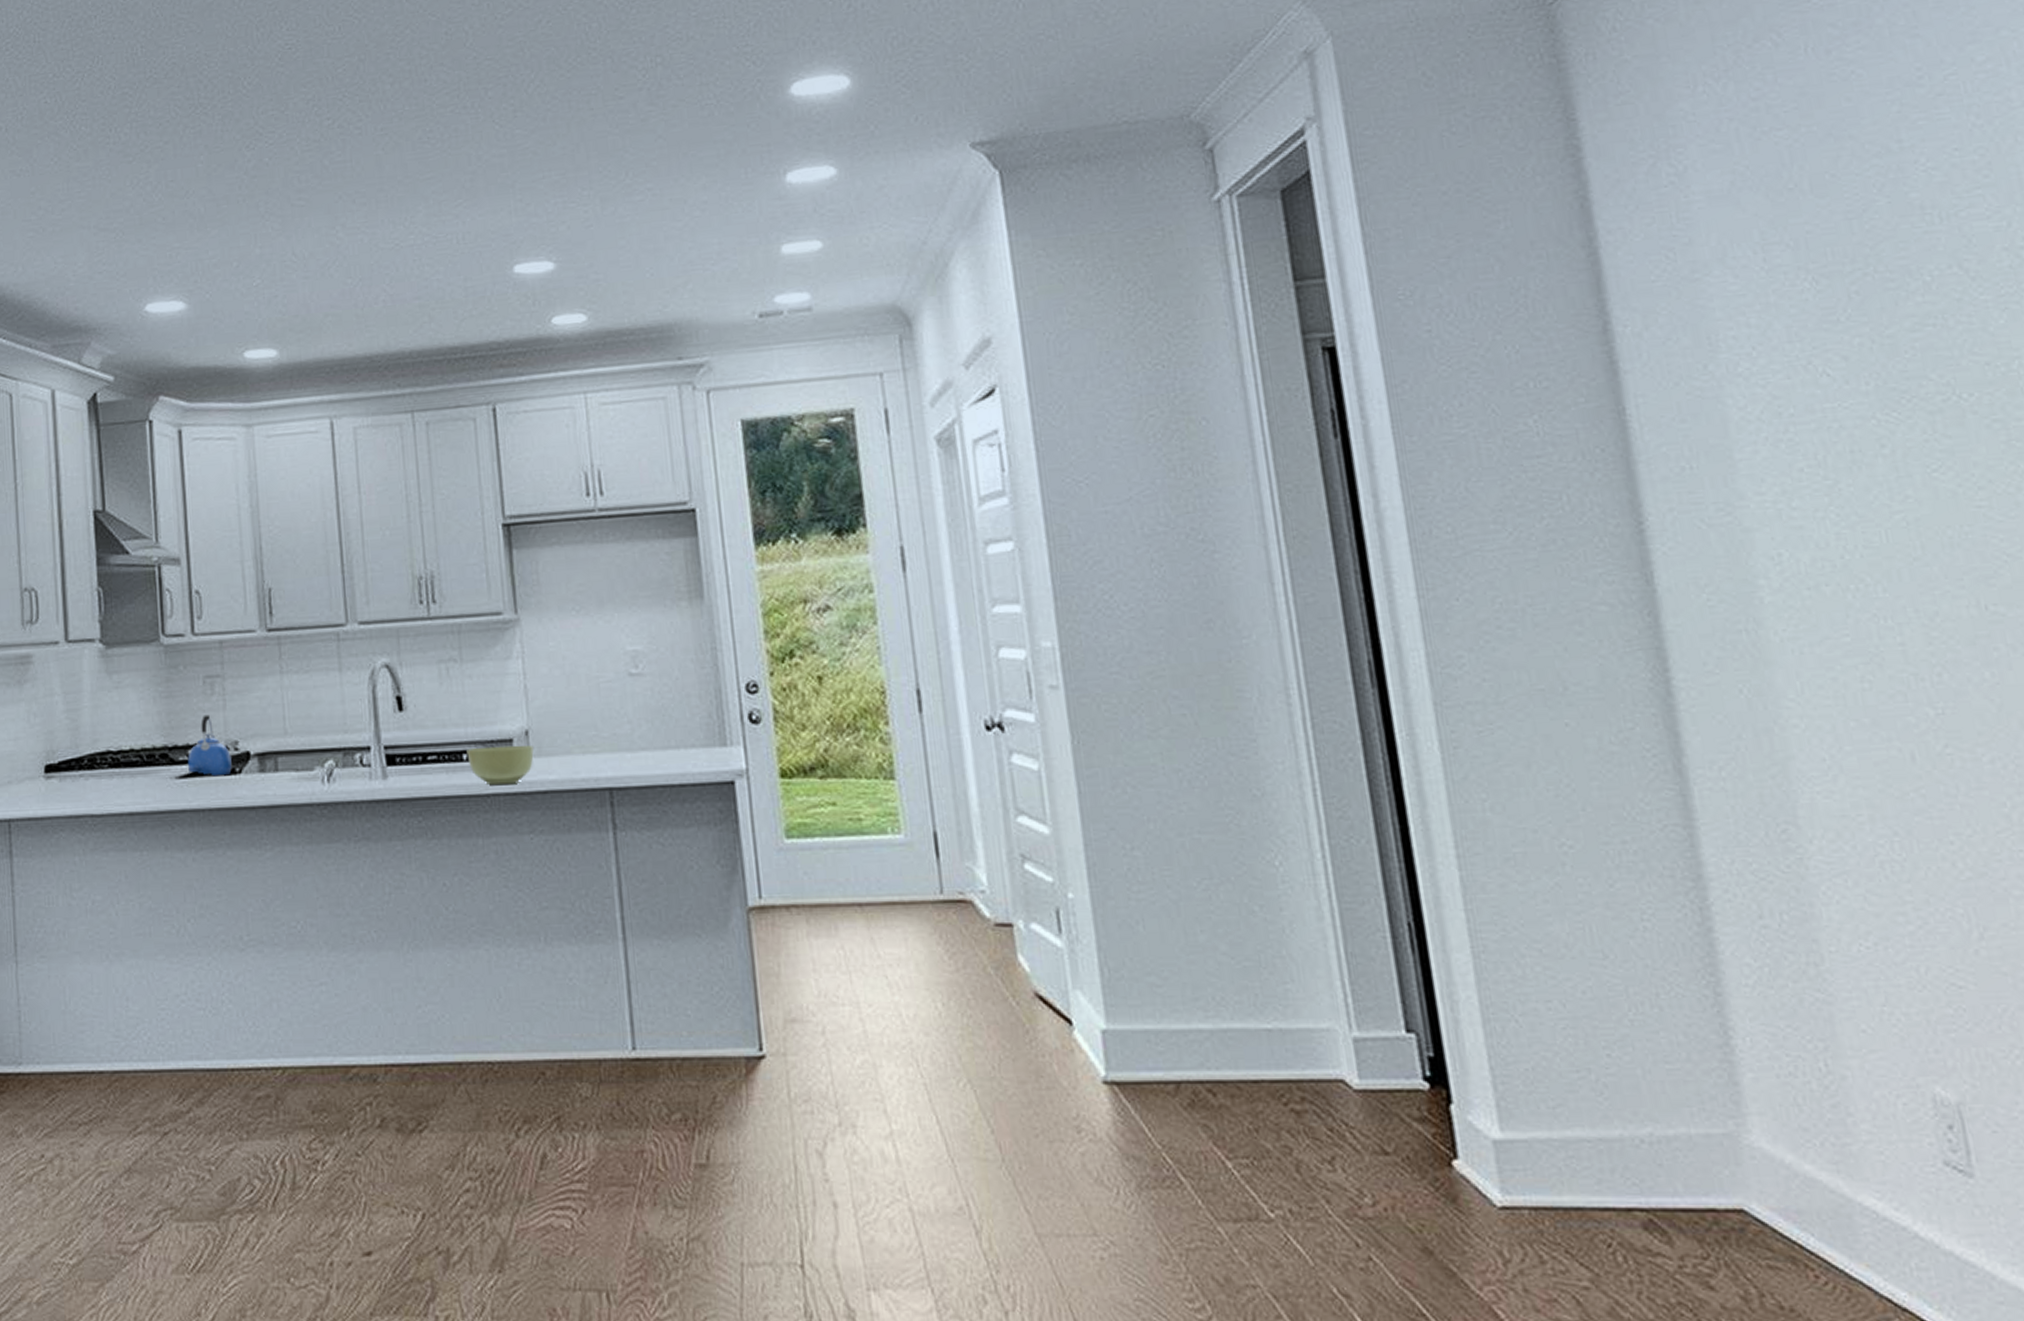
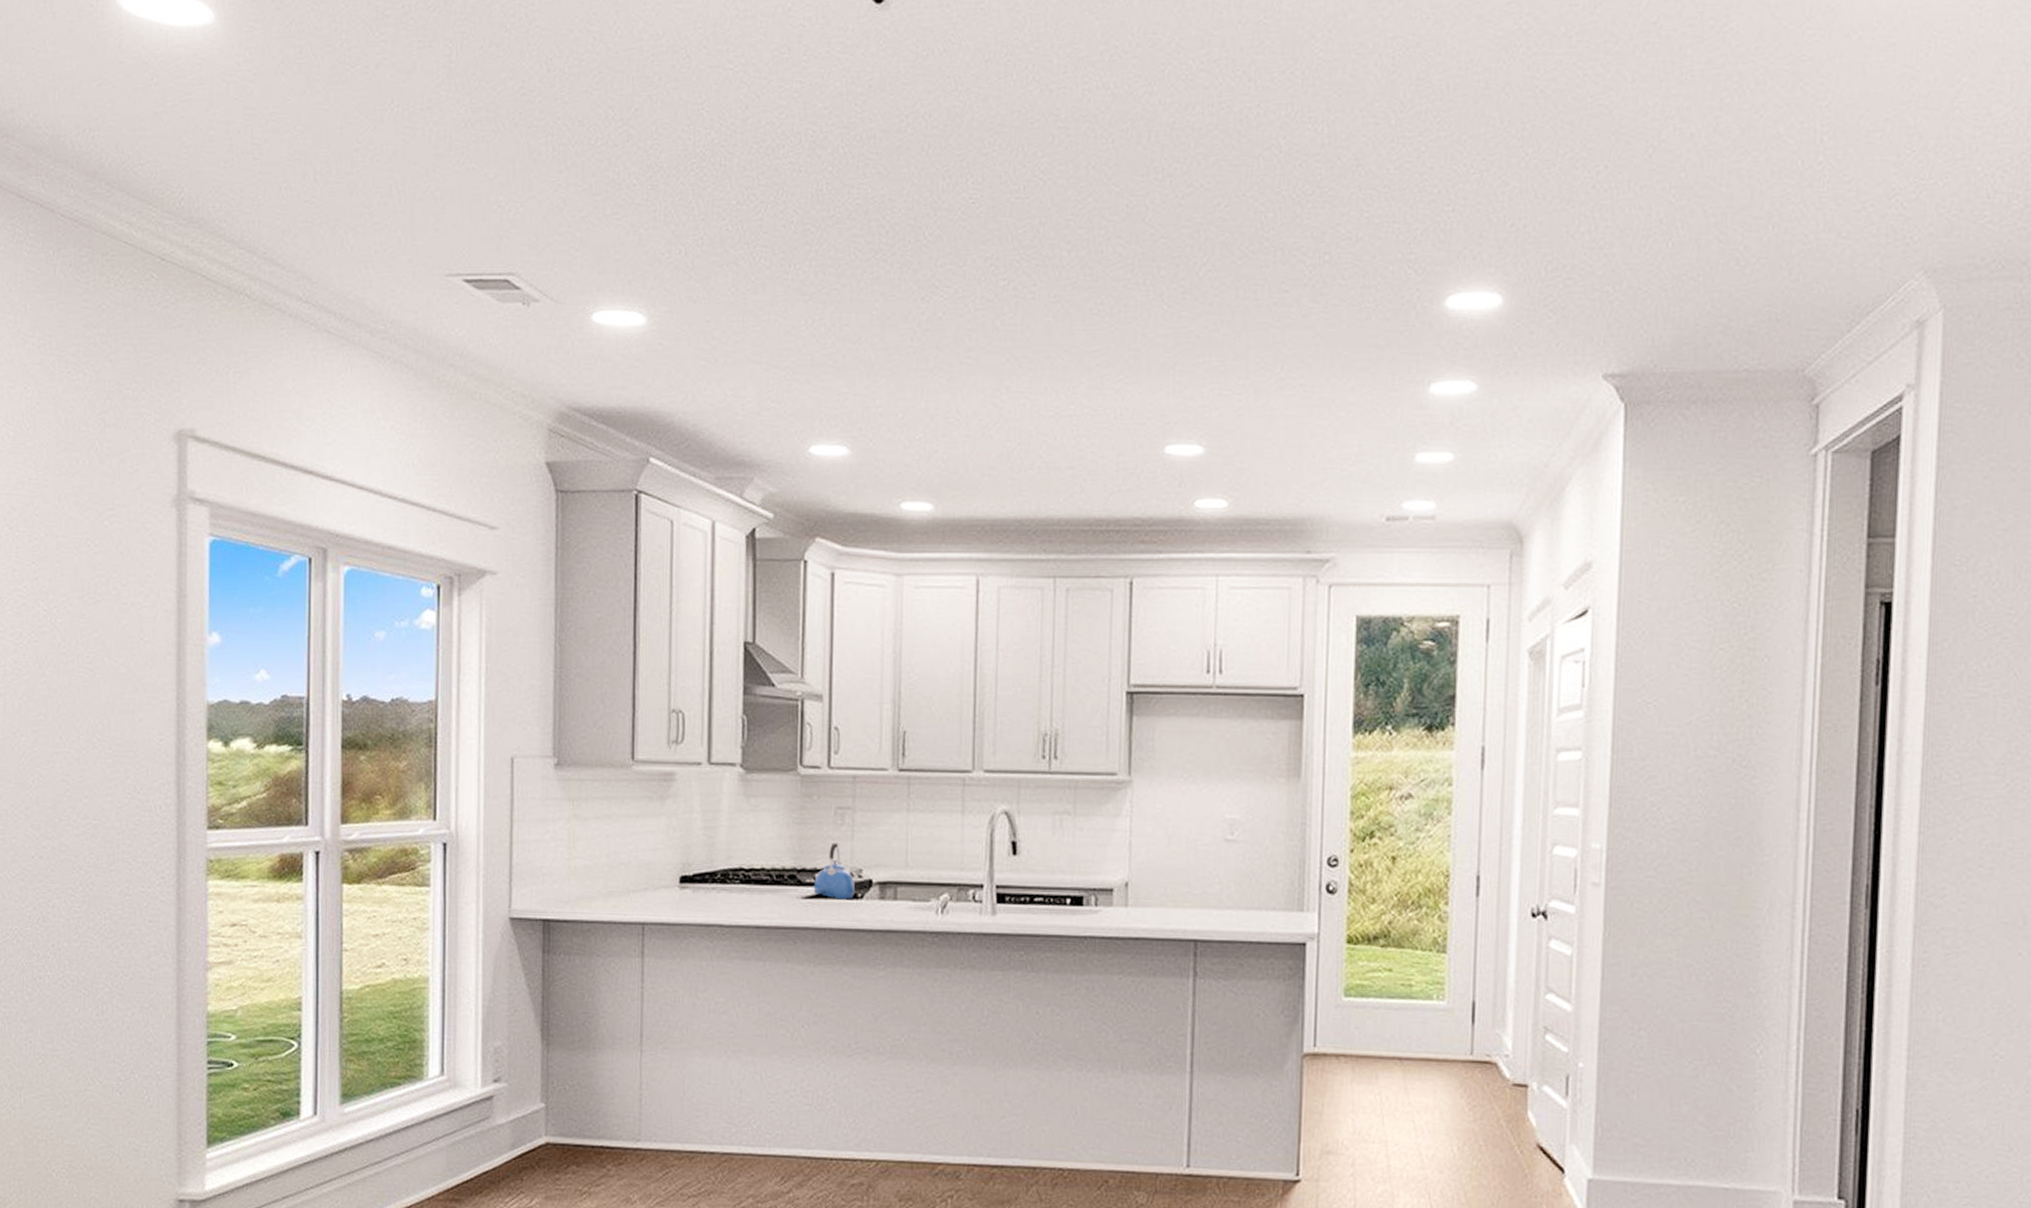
bowl: present [466,745,534,785] -> none [1070,894,1131,929]

